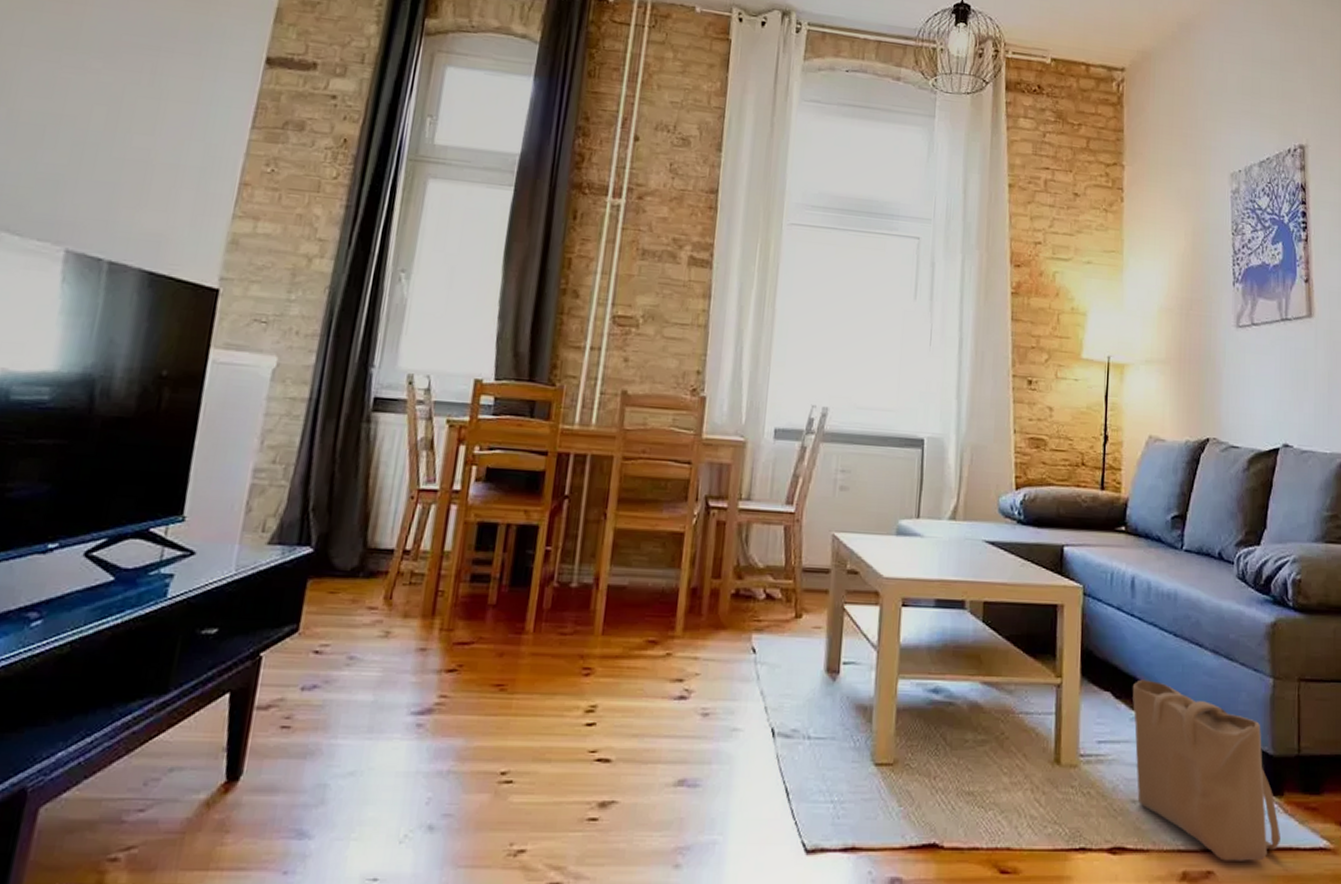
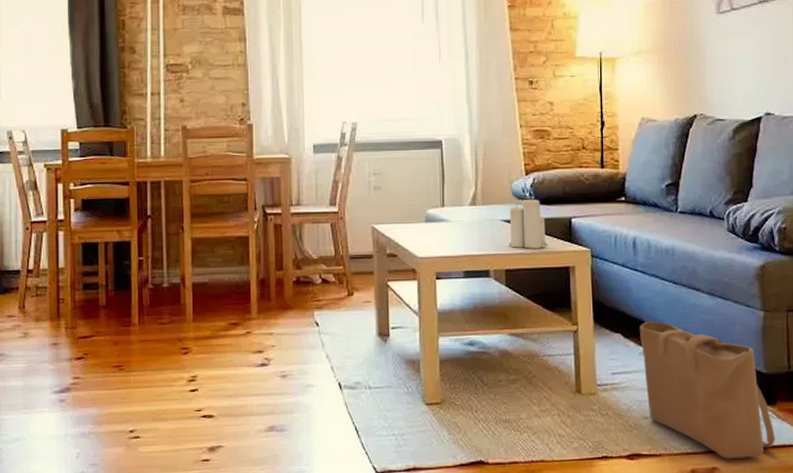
candle: none [990,514,1035,580] -> present [509,195,548,249]

